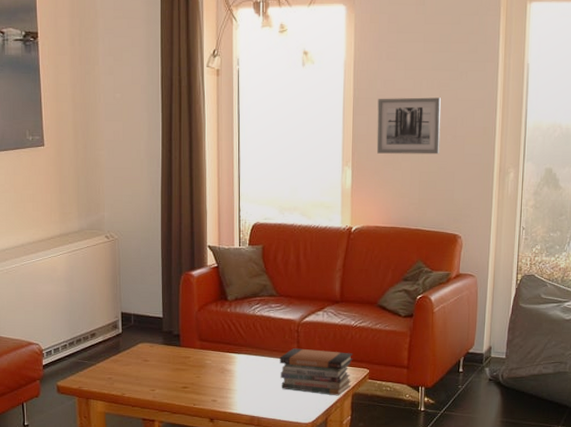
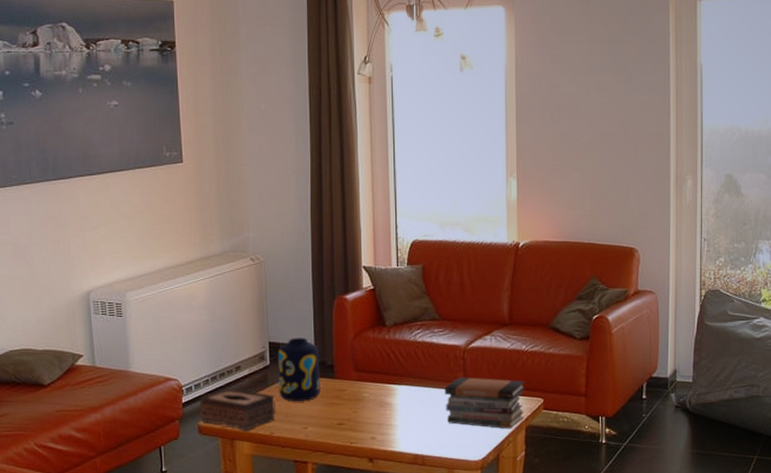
tissue box: none [57,353,126,391] -> present [199,389,275,431]
vase: none [130,309,167,367] -> present [278,337,320,402]
wall art: present [376,97,441,154] -> none [542,102,611,163]

